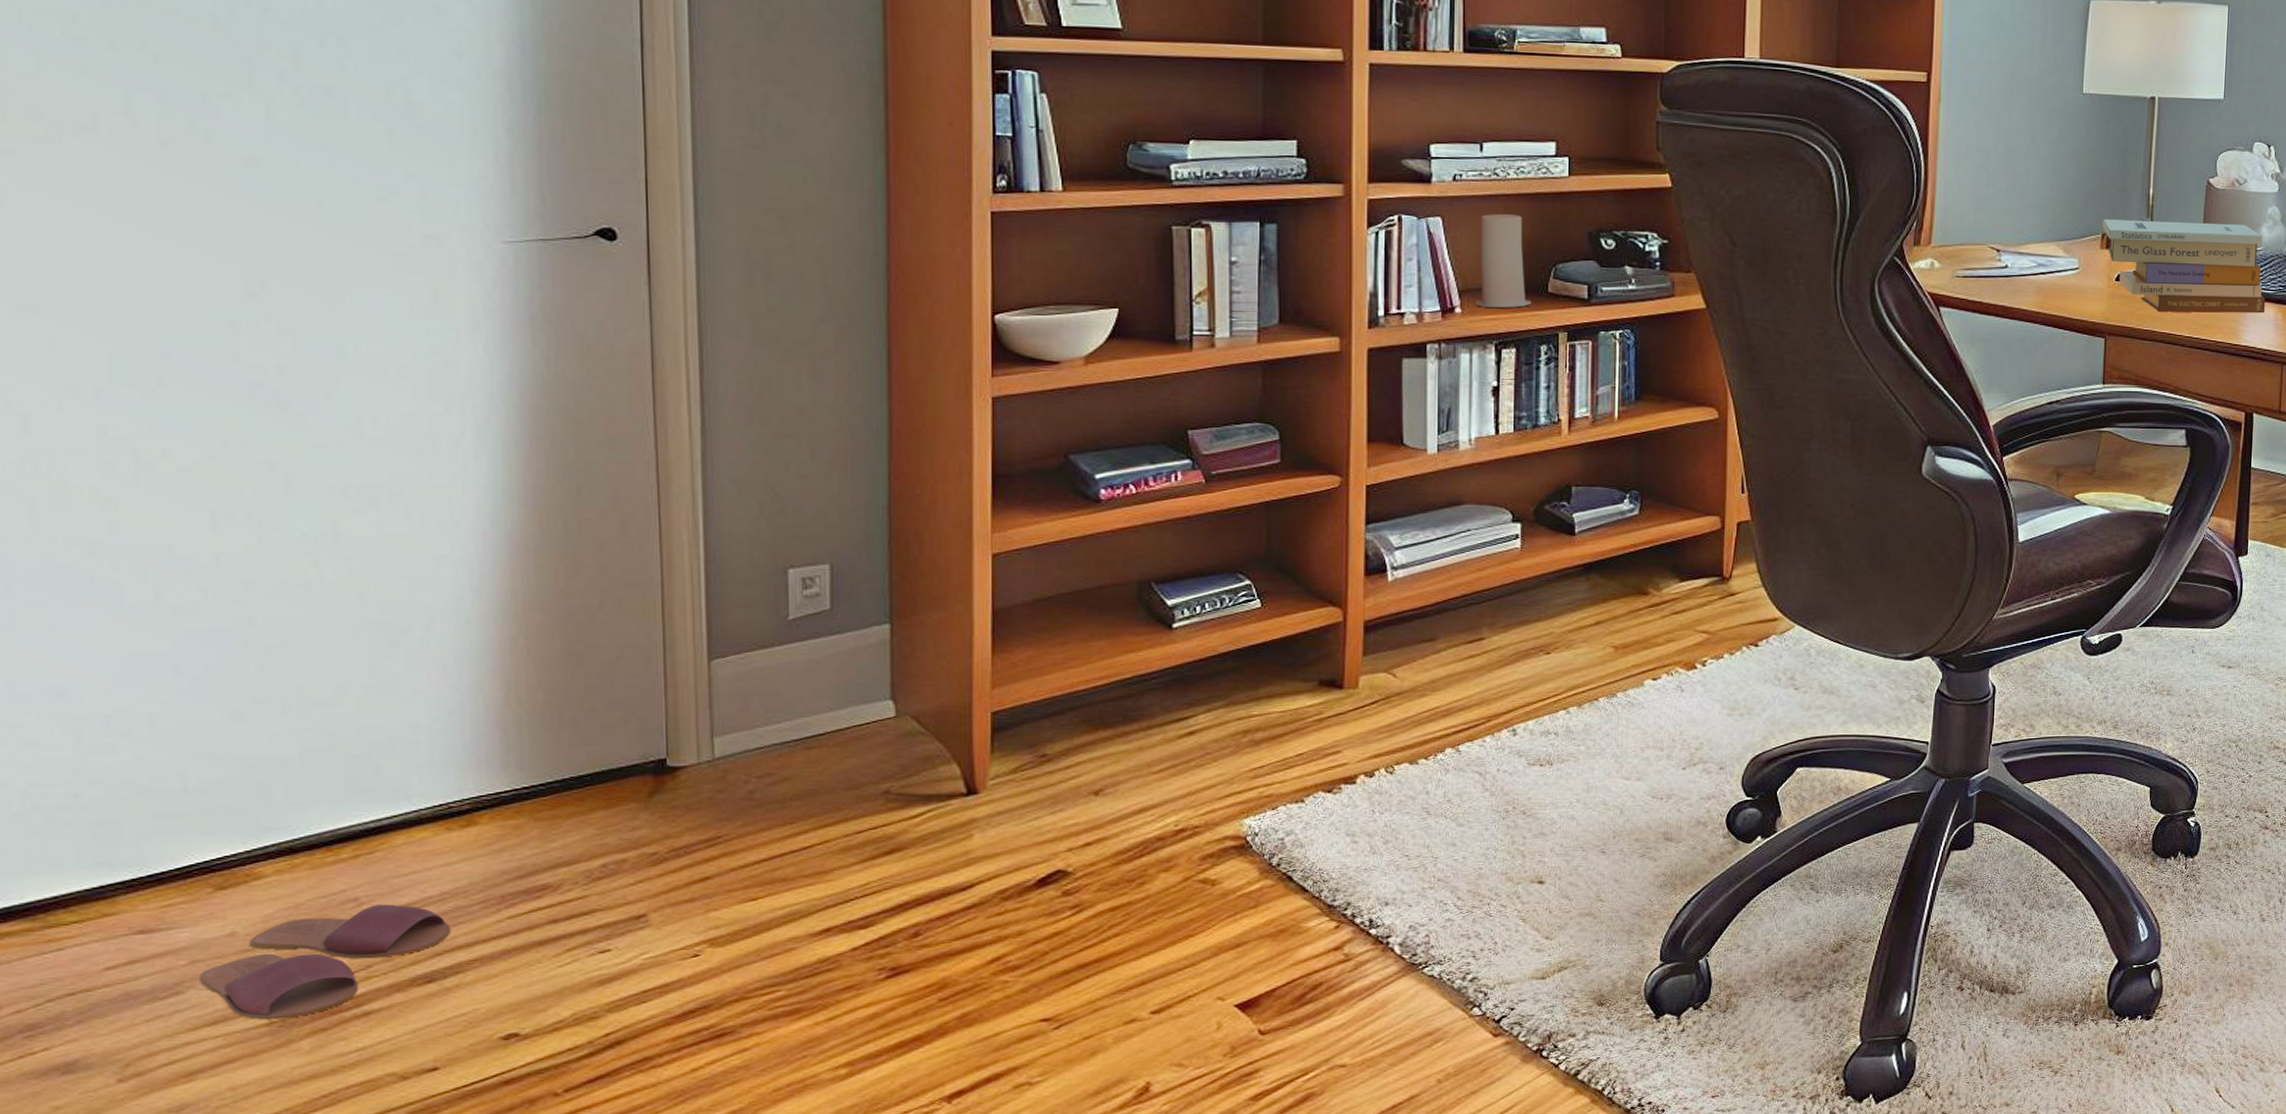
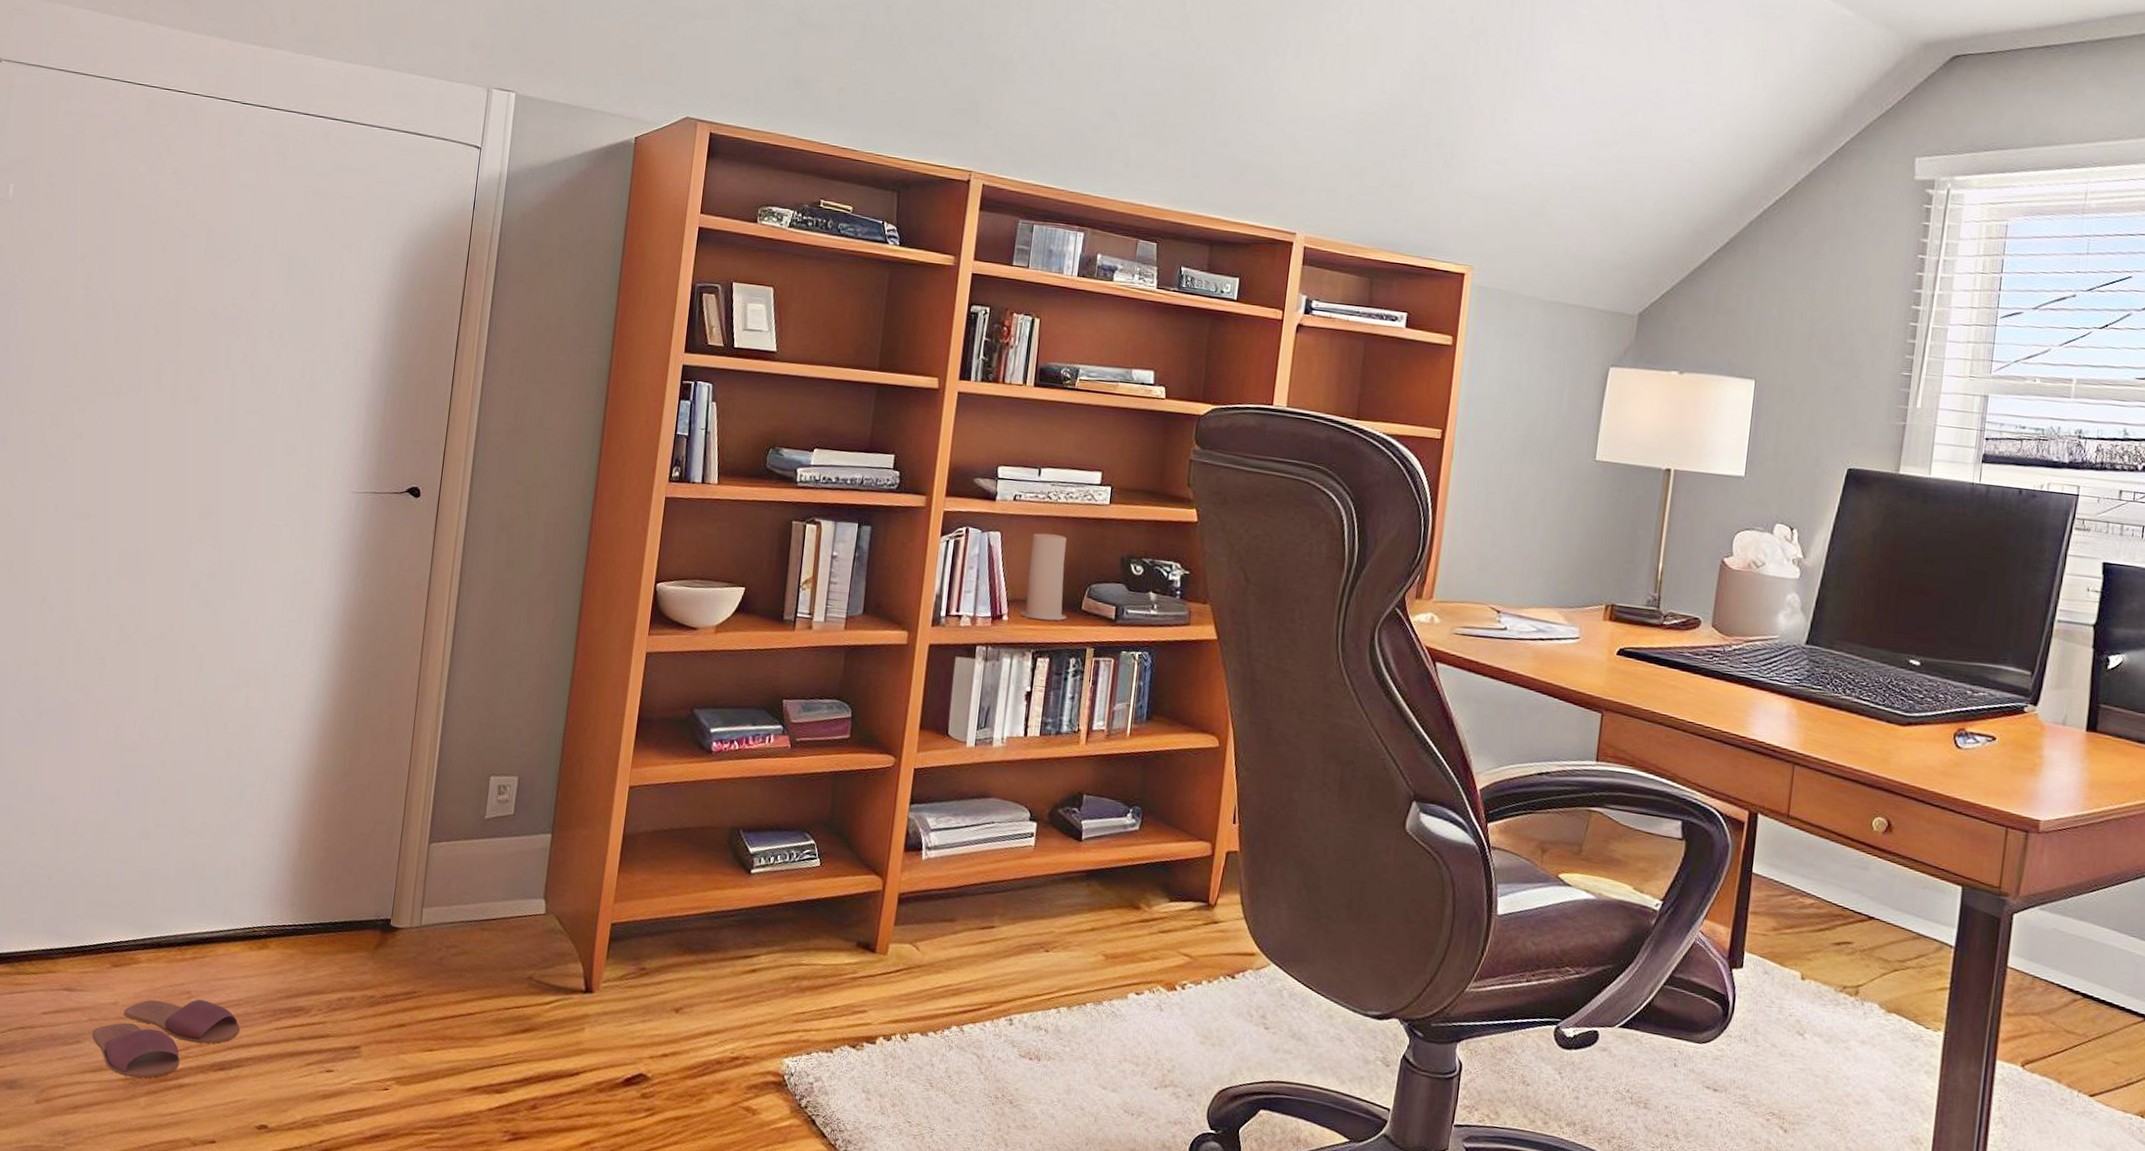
books: present [2102,219,2266,314] -> none [1606,590,1779,707]

